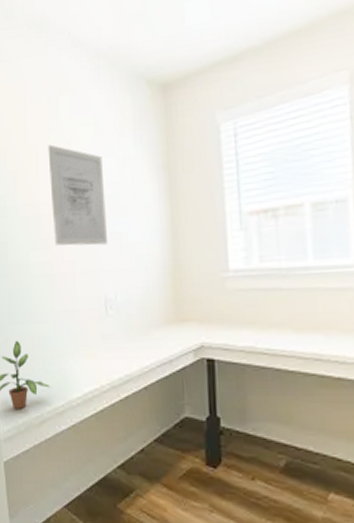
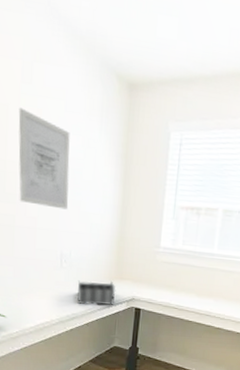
desk organizer: none [129,325,178,362] -> present [77,280,116,306]

